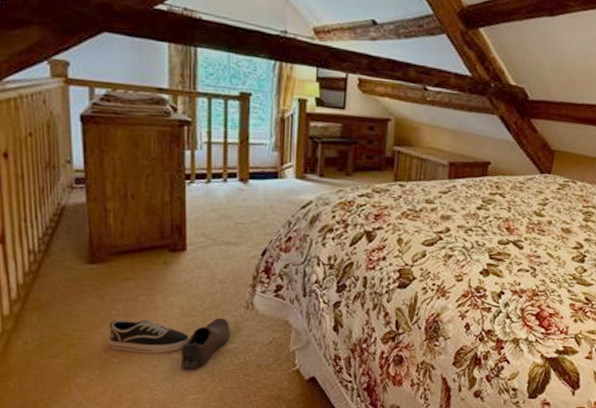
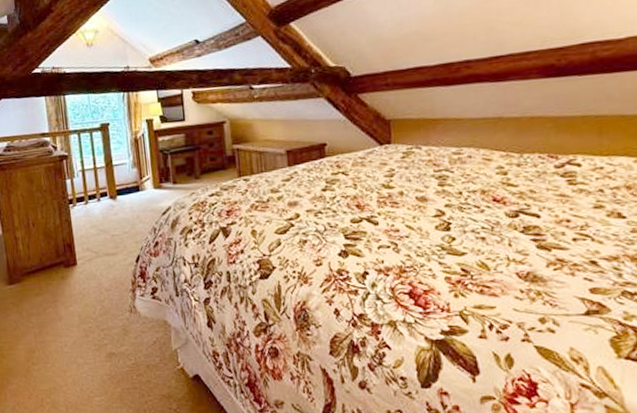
shoe: present [107,319,189,354] -> none [27,329,89,360]
shoe: present [180,317,231,369] -> none [83,322,121,372]

